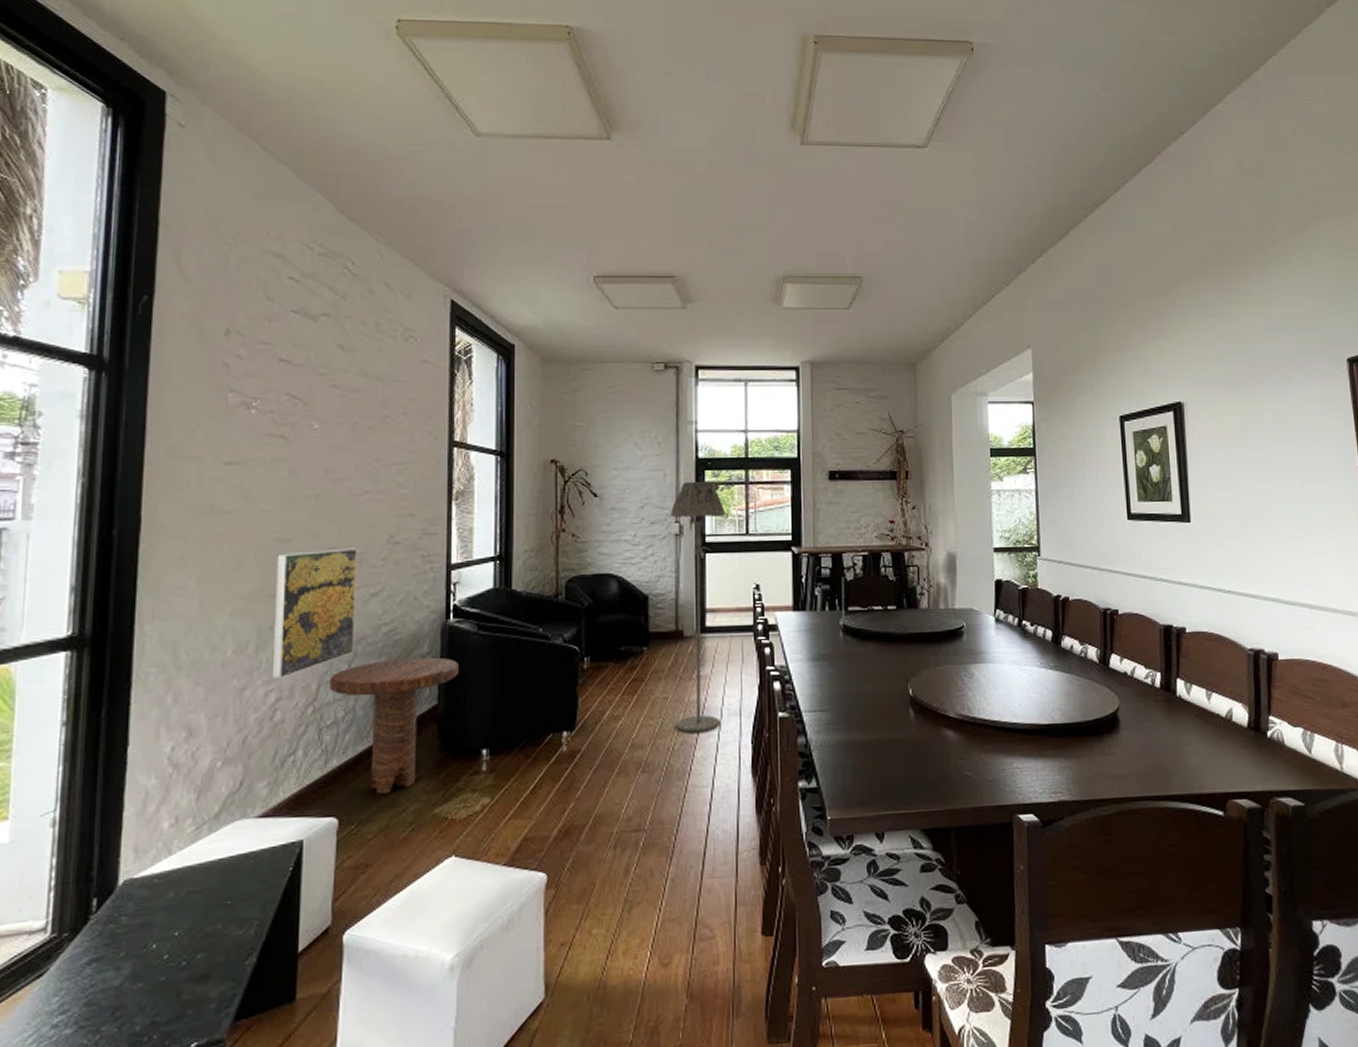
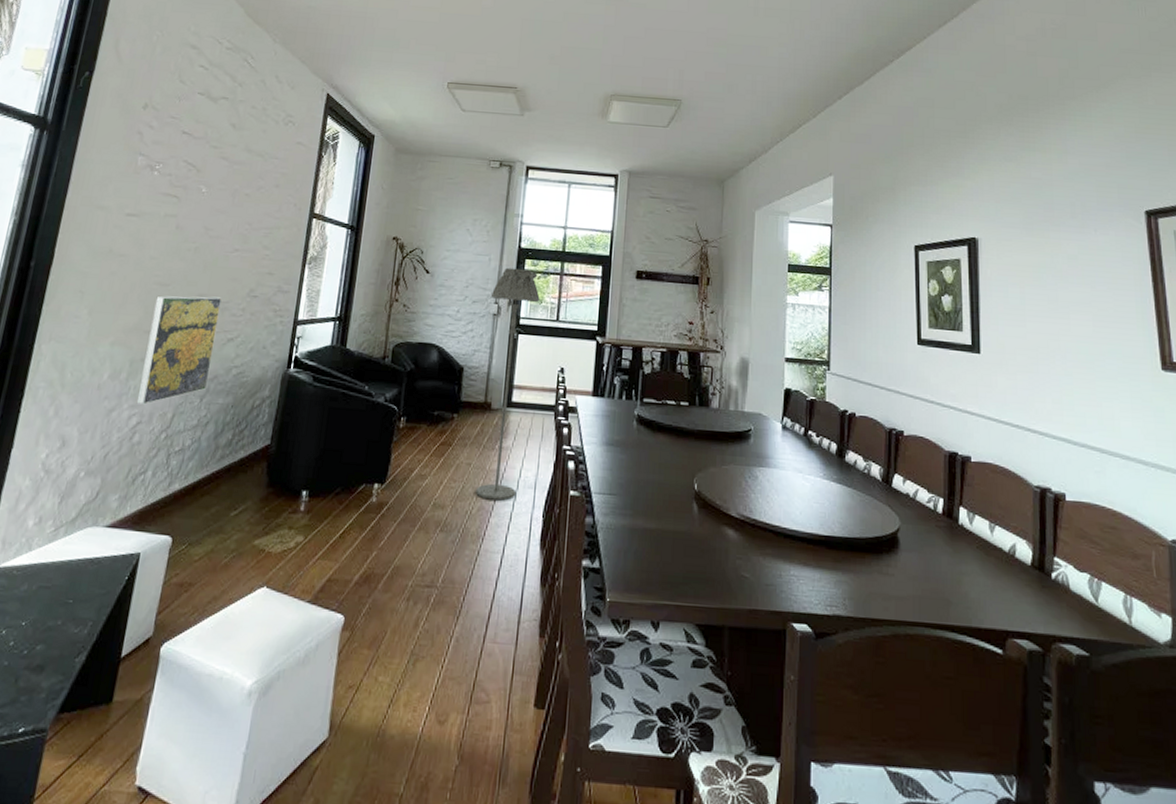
side table: present [330,657,458,794] -> none [182,399,293,521]

